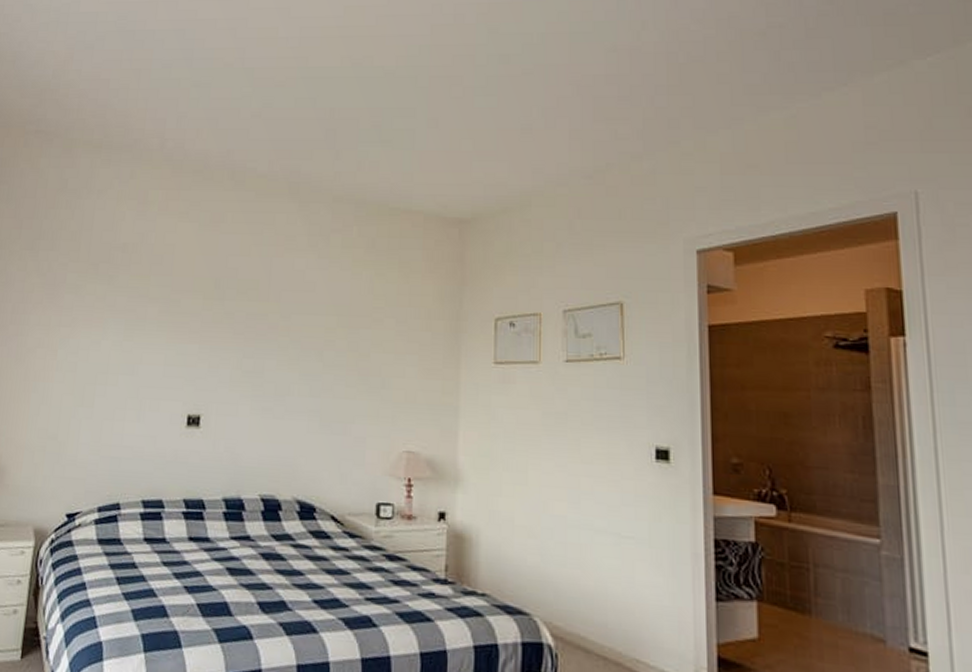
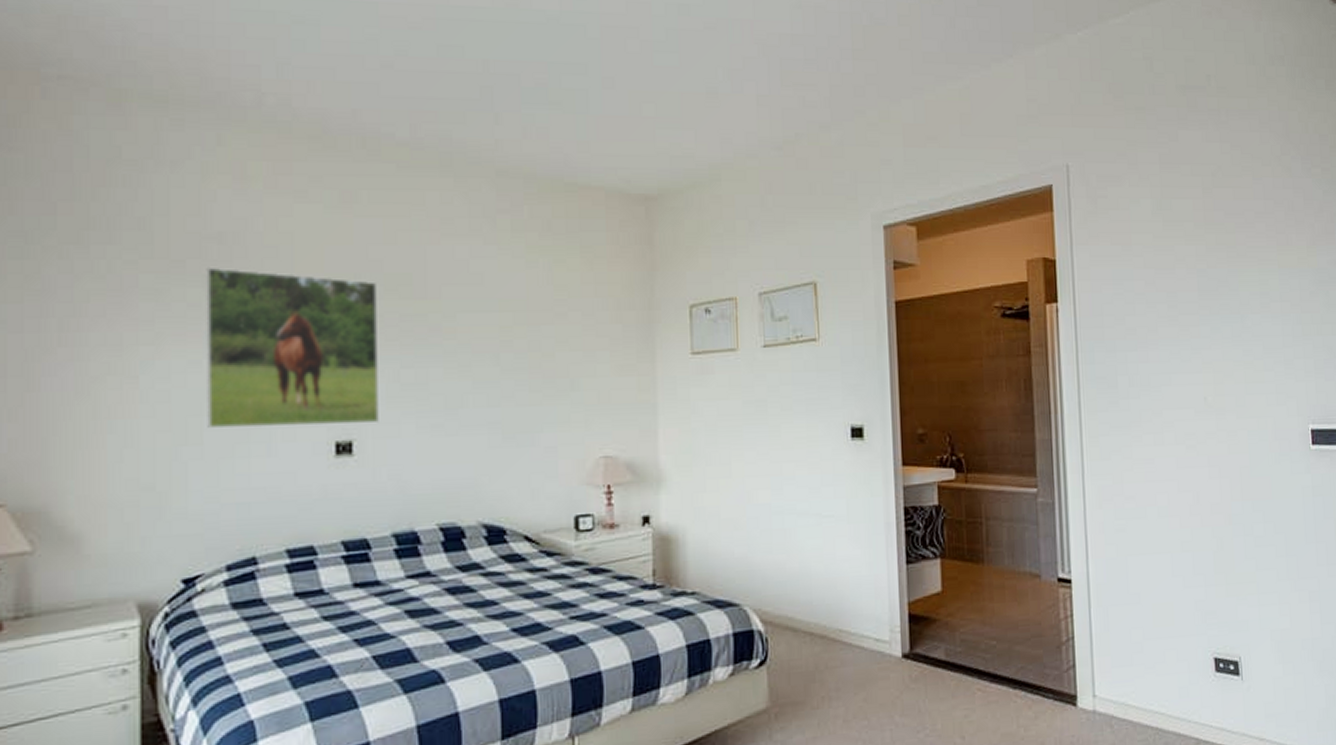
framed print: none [98,269,231,403] -> present [206,266,379,428]

